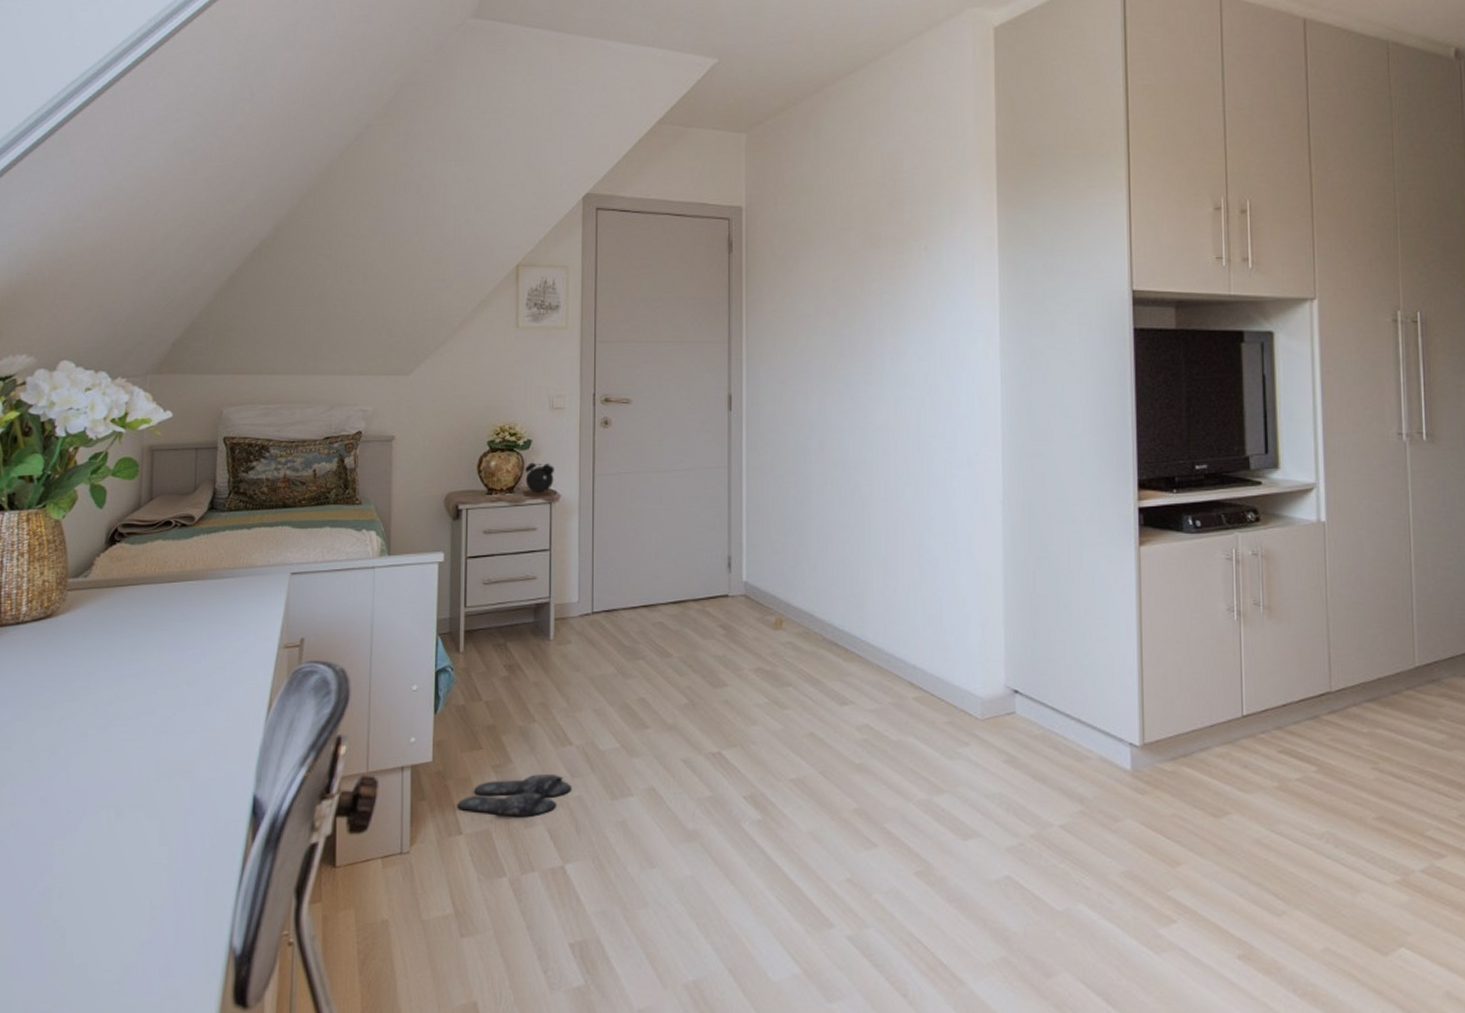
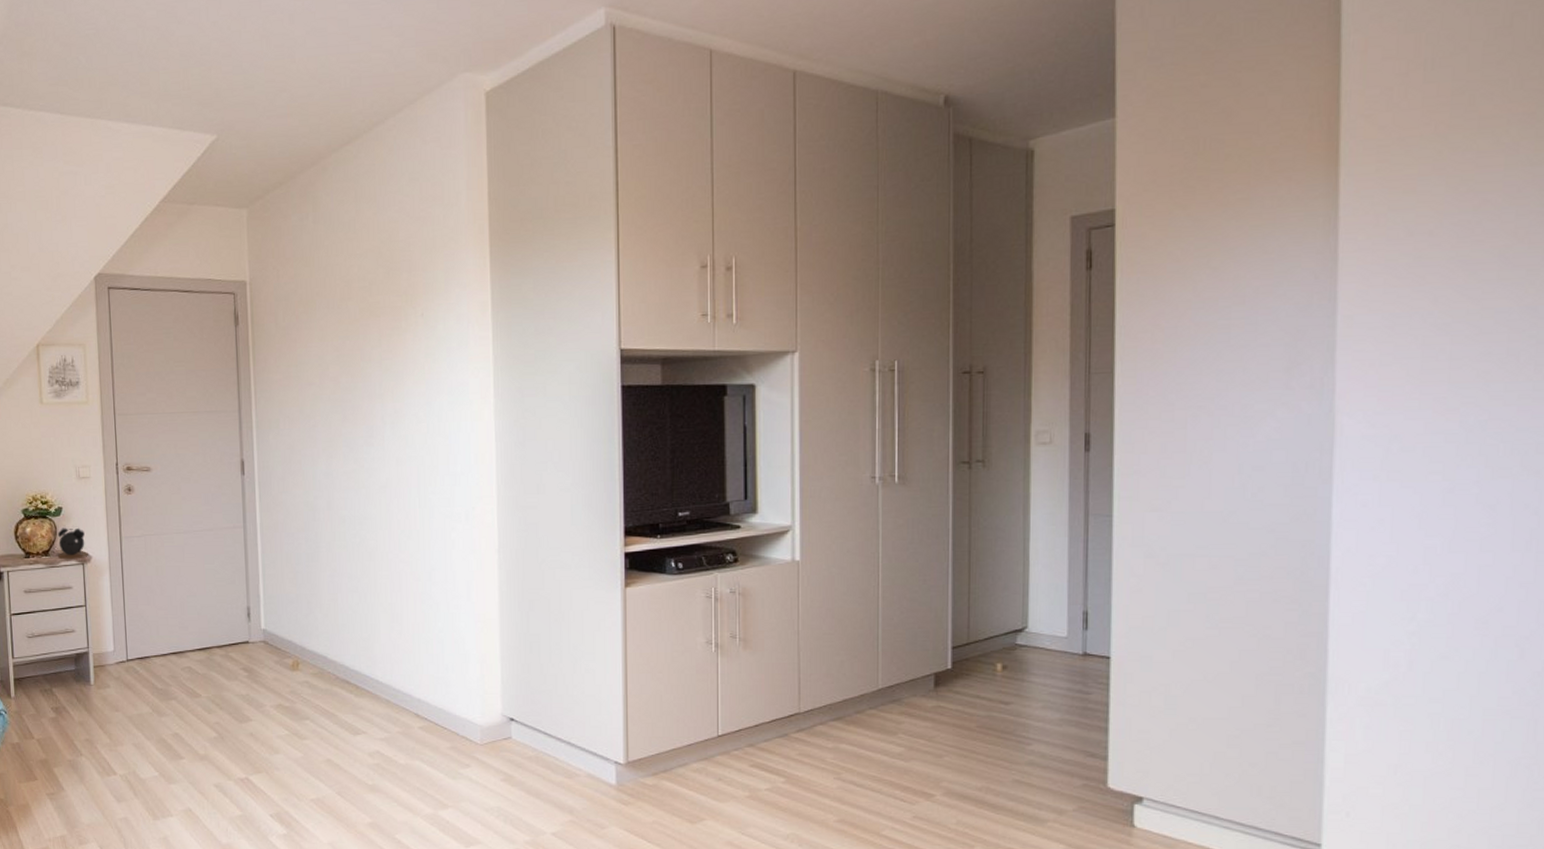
slippers: present [457,773,571,818] -> none [19,799,118,836]

